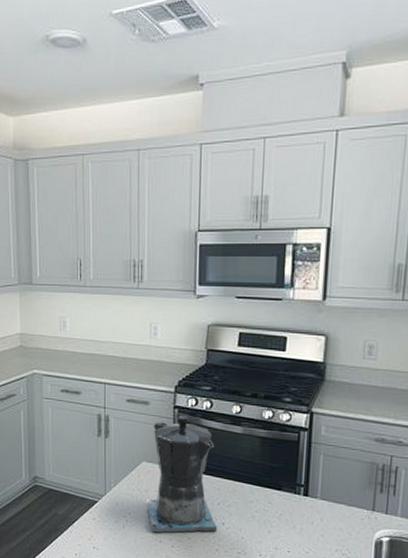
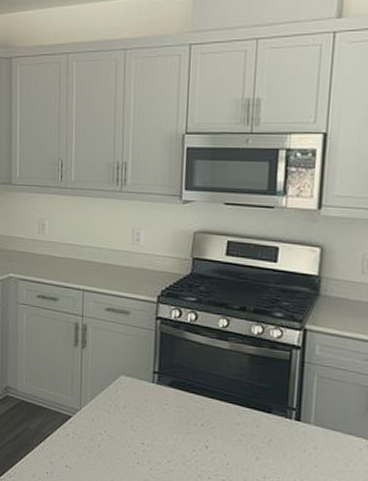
coffee maker: present [147,415,218,533] -> none [125,327,201,456]

